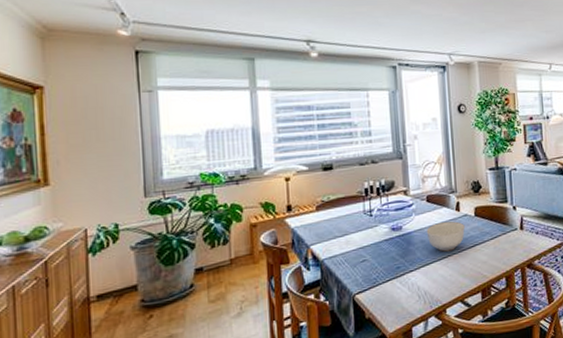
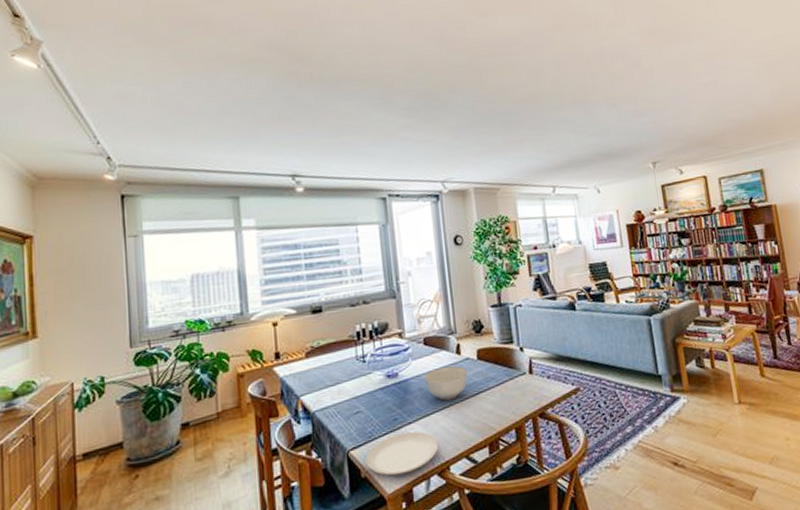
plate: none [370,278,437,317] -> present [365,431,439,476]

